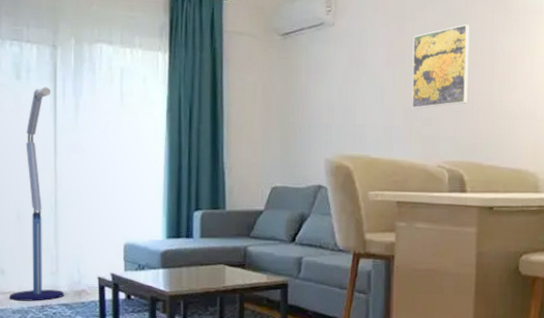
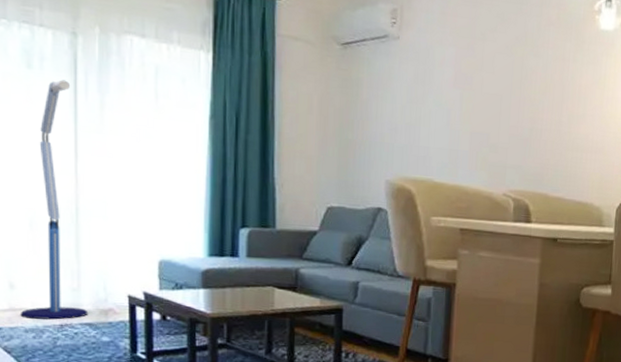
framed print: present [412,24,470,109] -> none [479,50,542,135]

